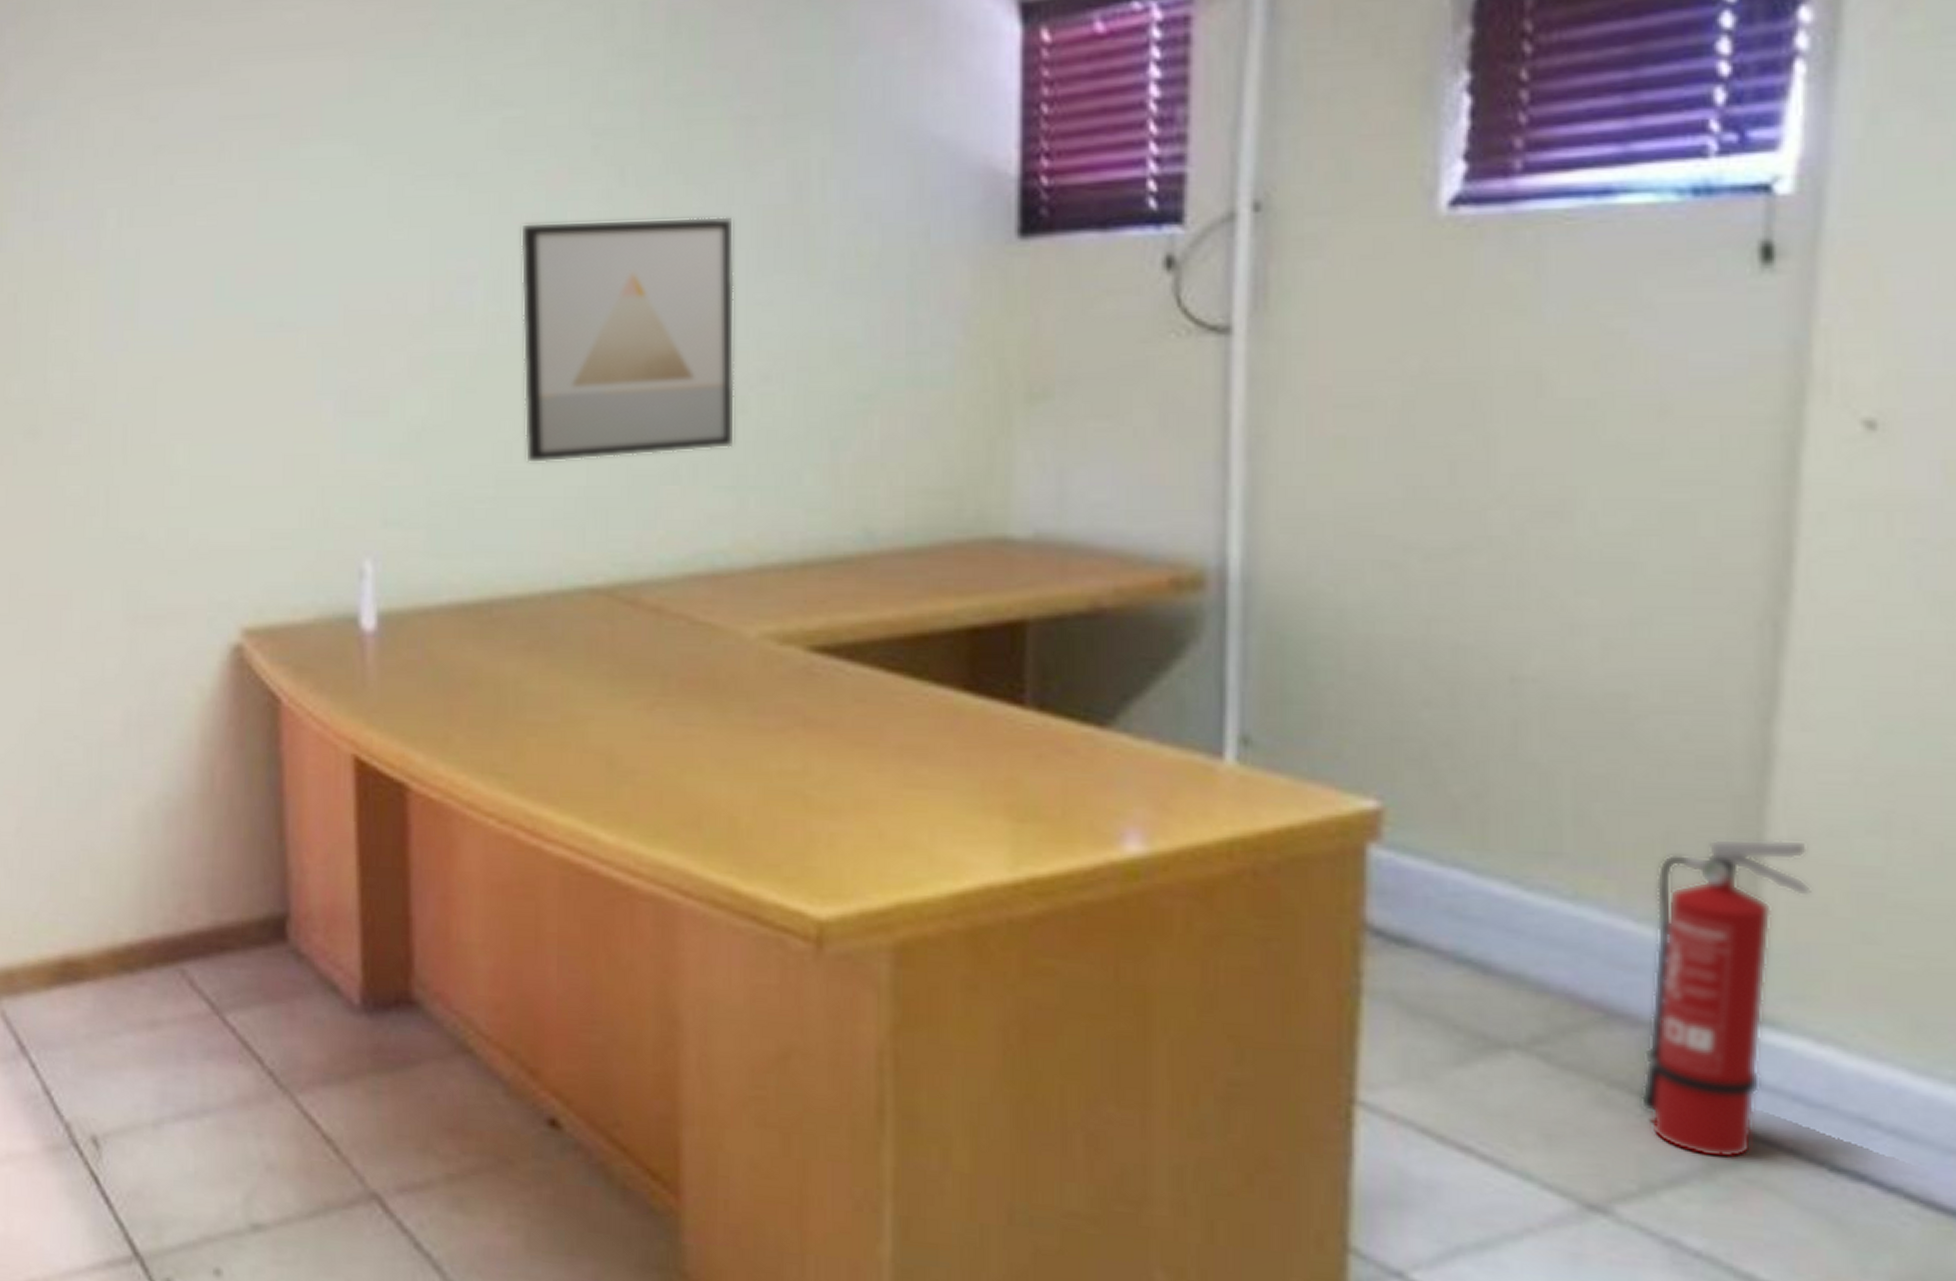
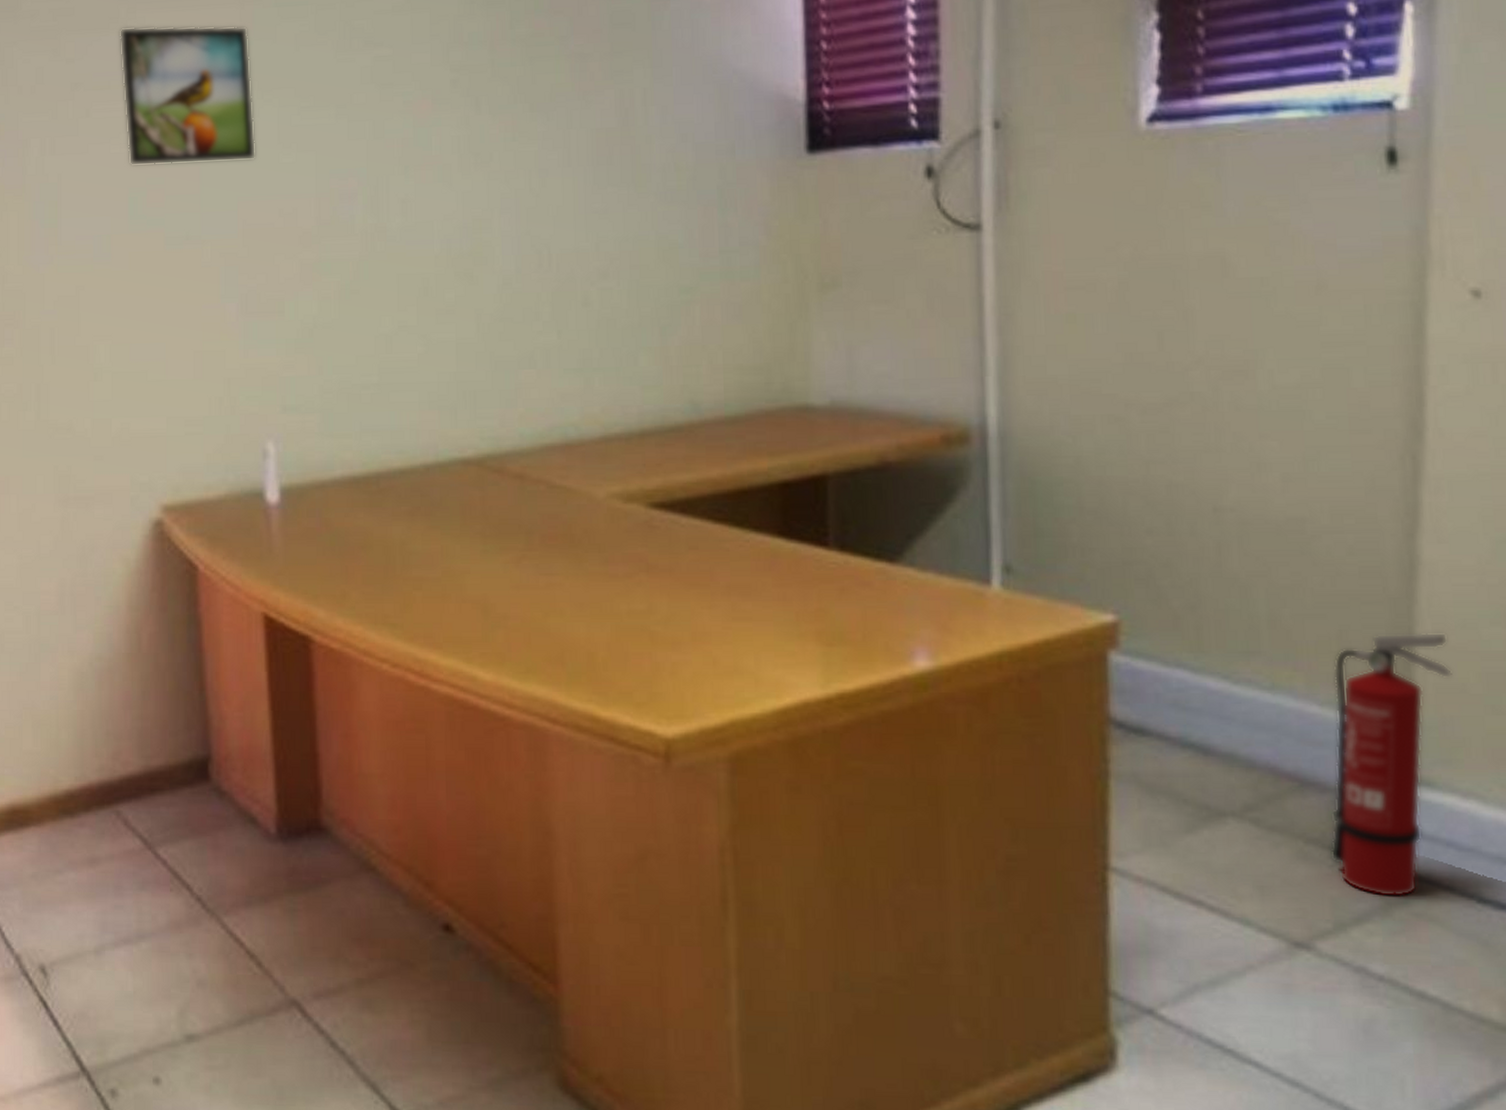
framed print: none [209,81,363,241] -> present [119,26,256,166]
wall art: present [520,216,736,464] -> none [392,138,581,354]

